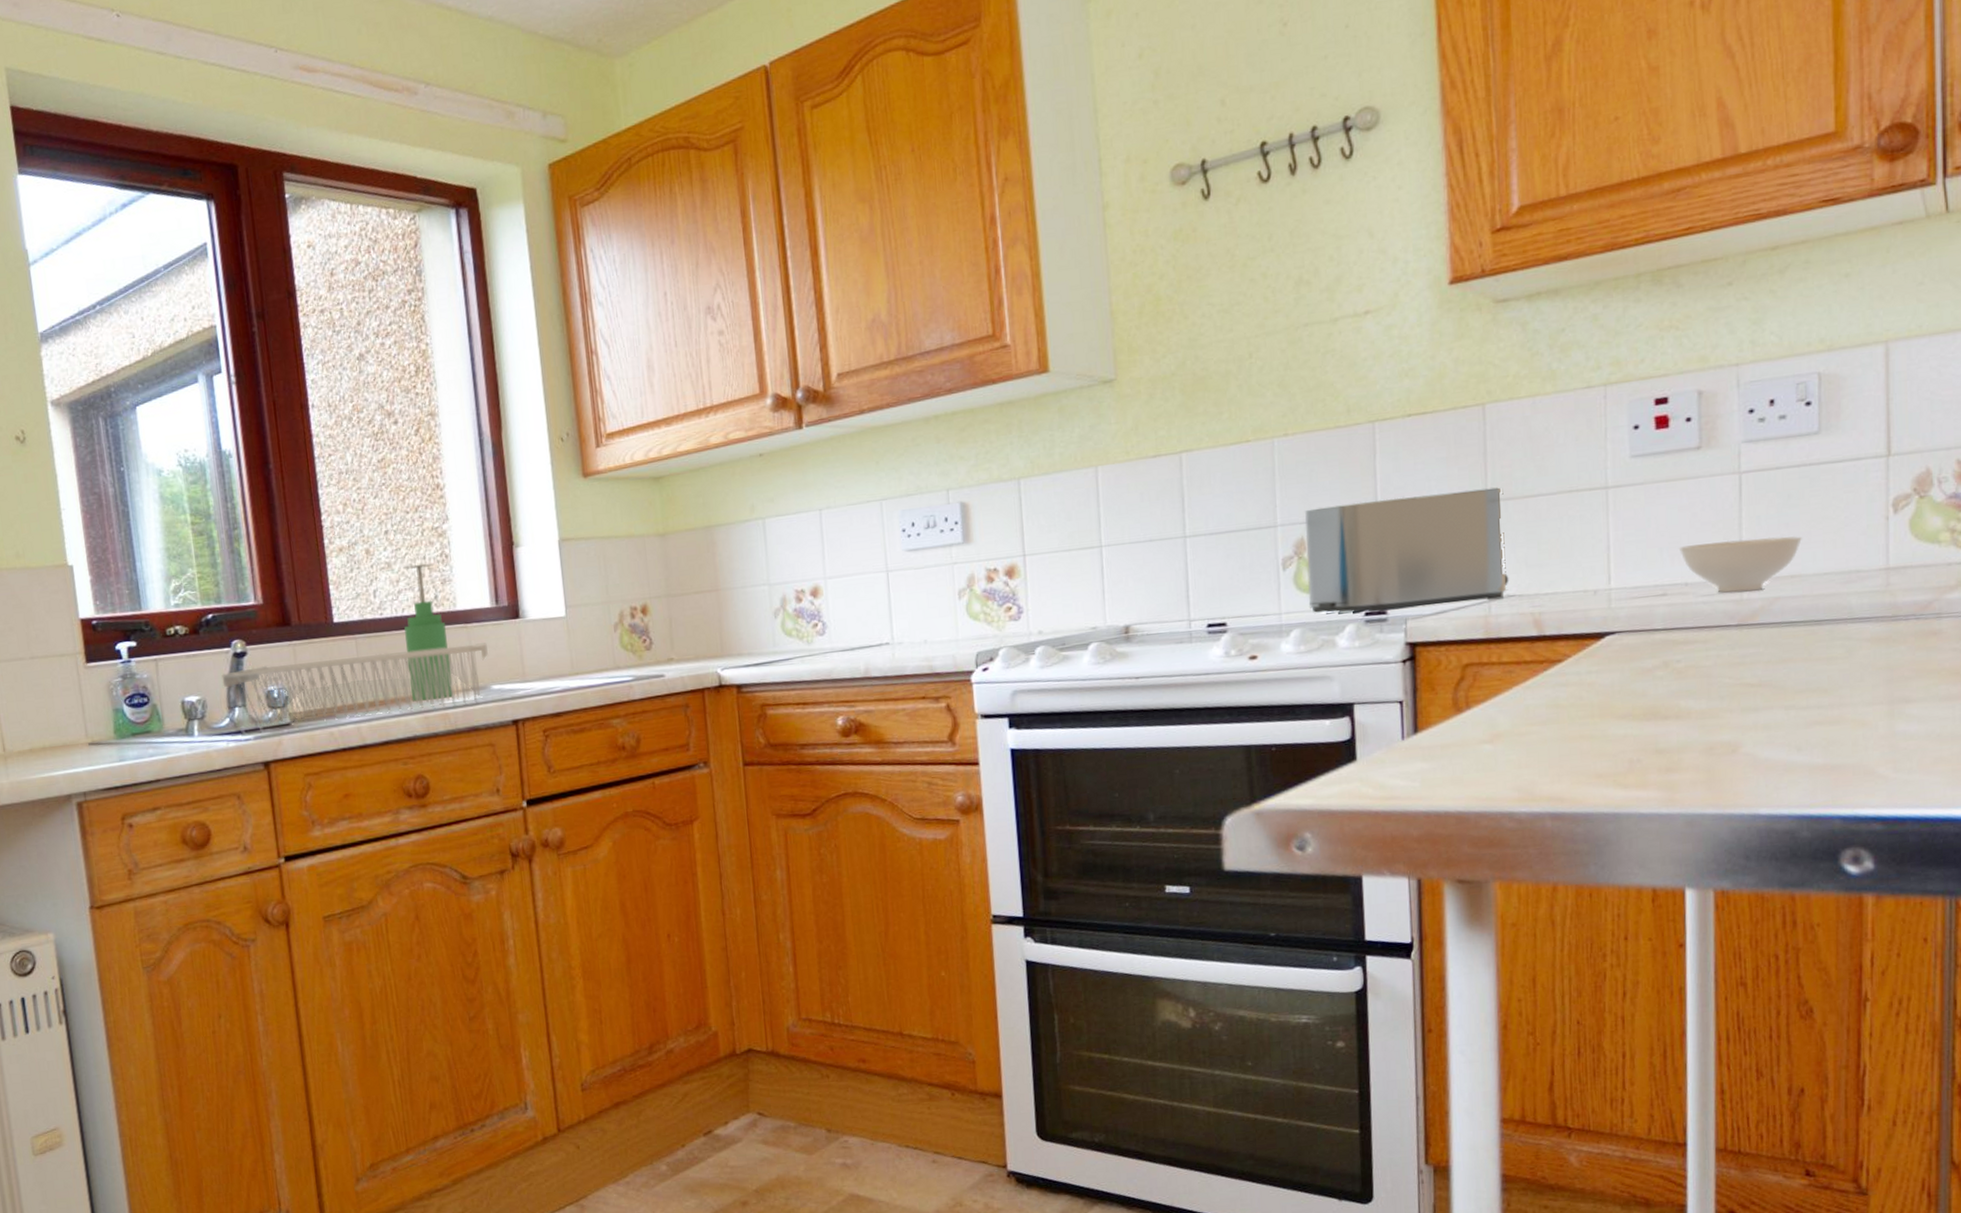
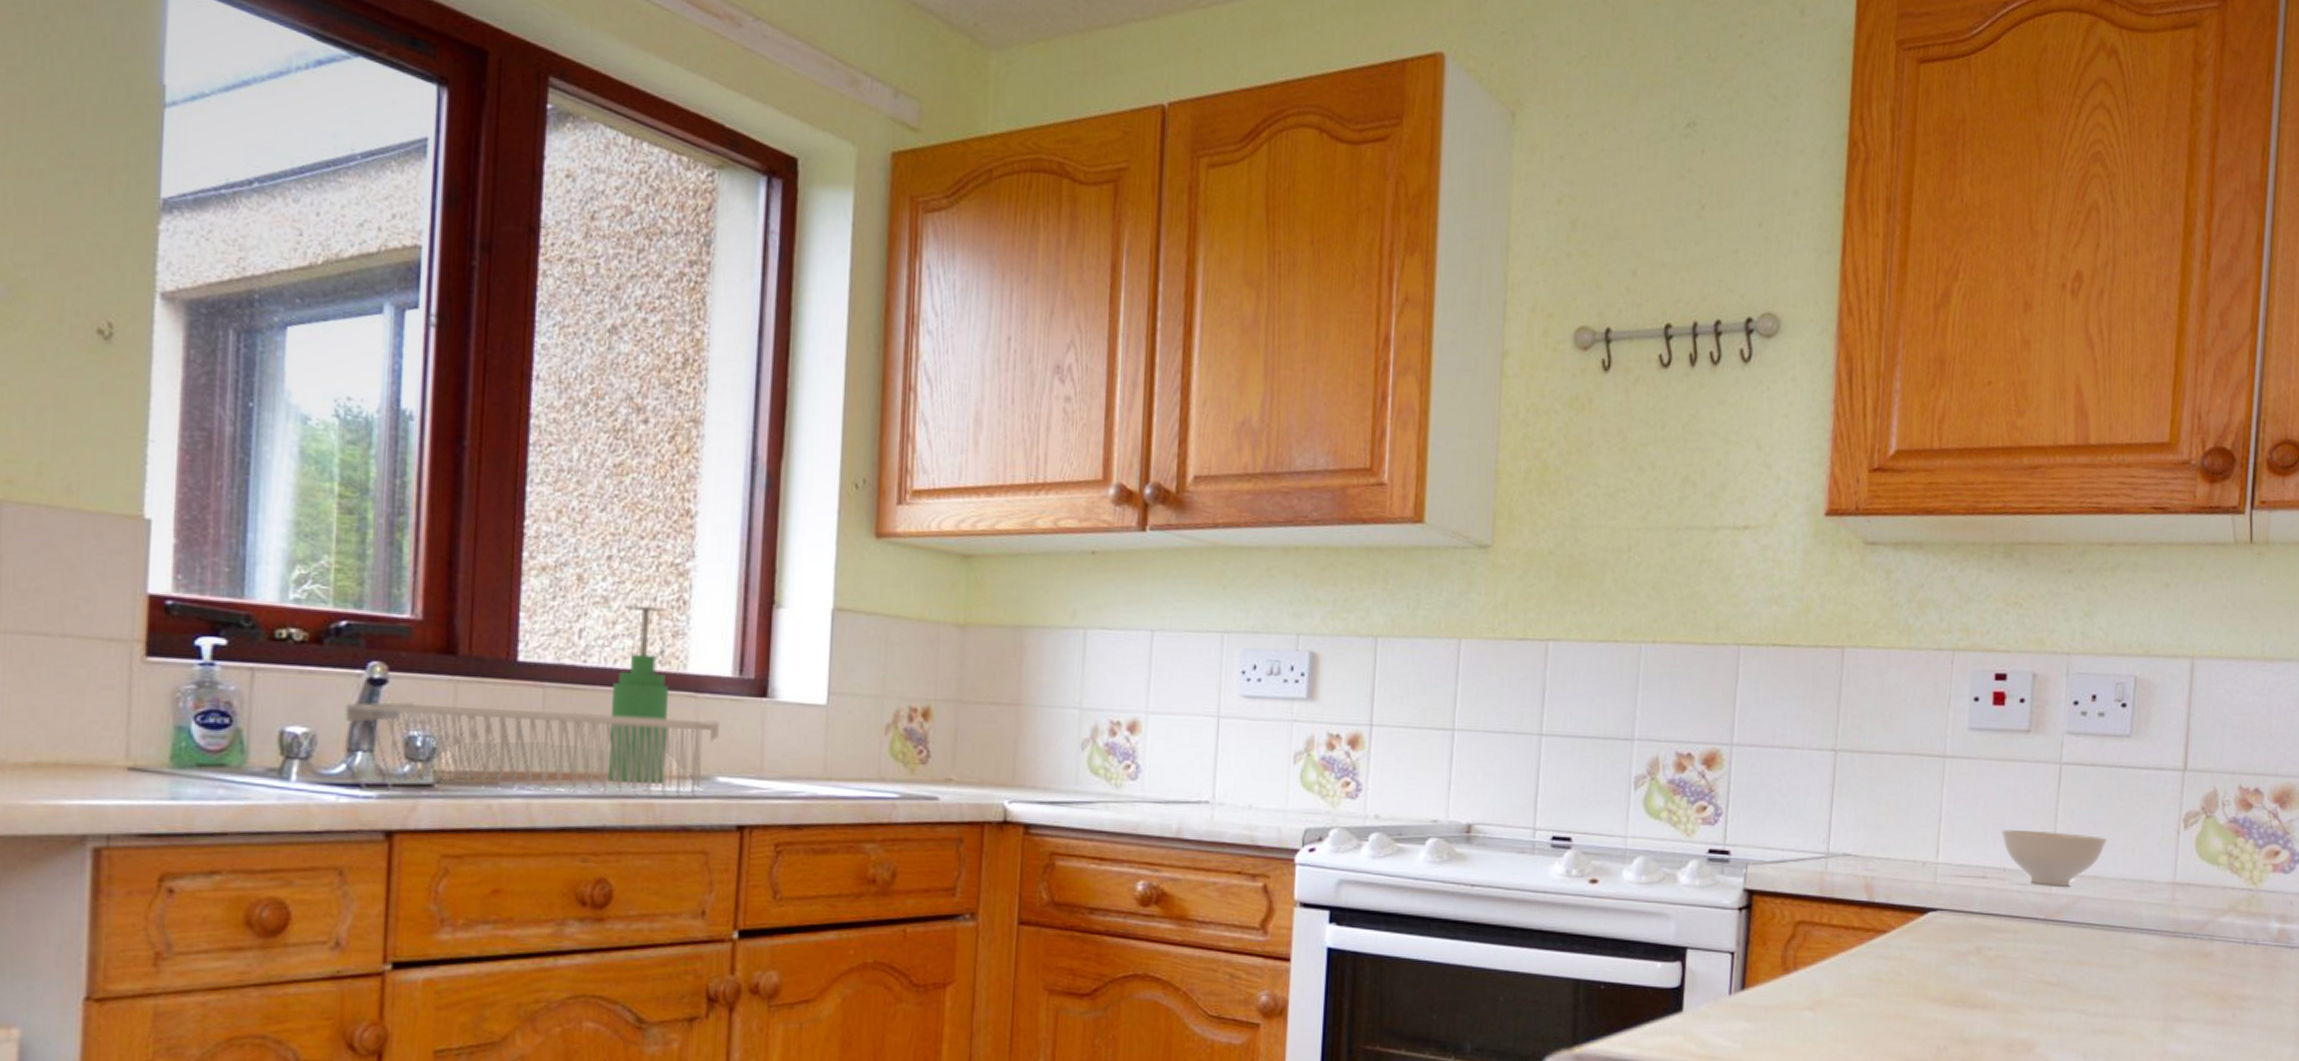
toaster: present [1305,487,1509,613] -> none [1656,727,1852,857]

